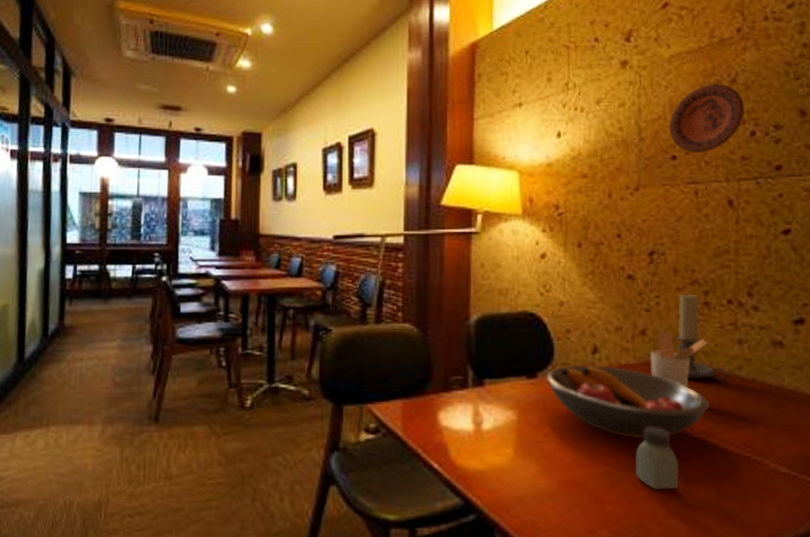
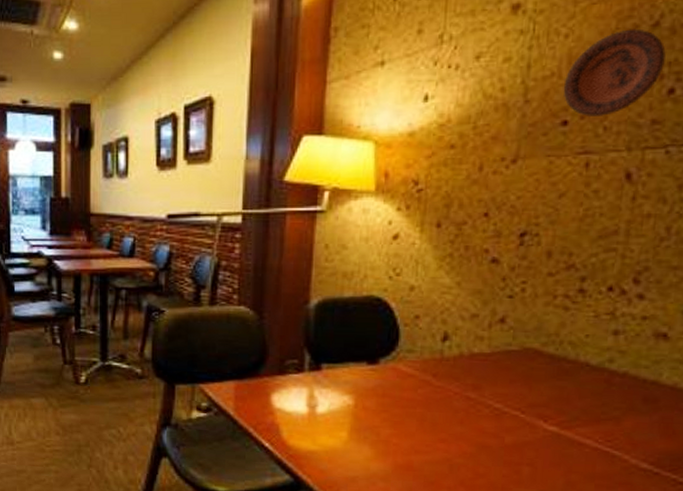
fruit bowl: present [545,364,710,440] -> none [388,351,570,429]
saltshaker: present [635,427,679,490] -> none [477,417,527,479]
utensil holder: present [650,331,707,387] -> none [506,319,577,378]
candle holder: present [675,293,728,381] -> none [540,279,596,373]

